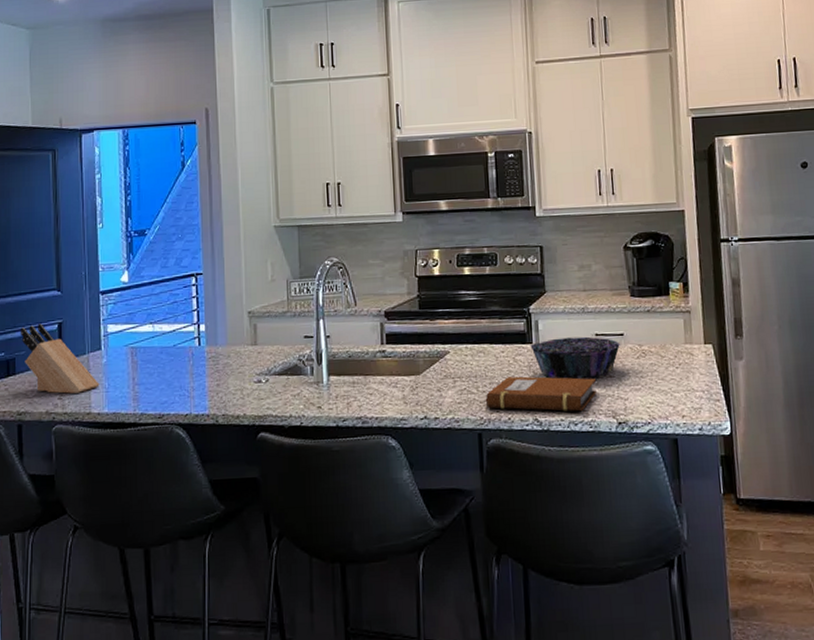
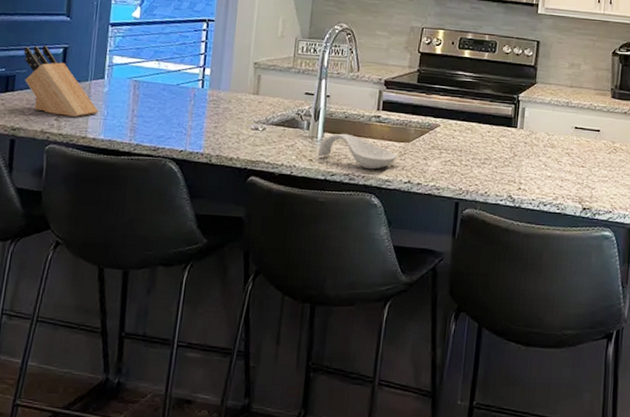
spoon rest: none [325,374,409,410] -> present [317,133,397,170]
notebook: present [484,376,597,412] -> none [465,155,569,195]
decorative bowl: present [530,336,621,380] -> none [515,126,597,168]

